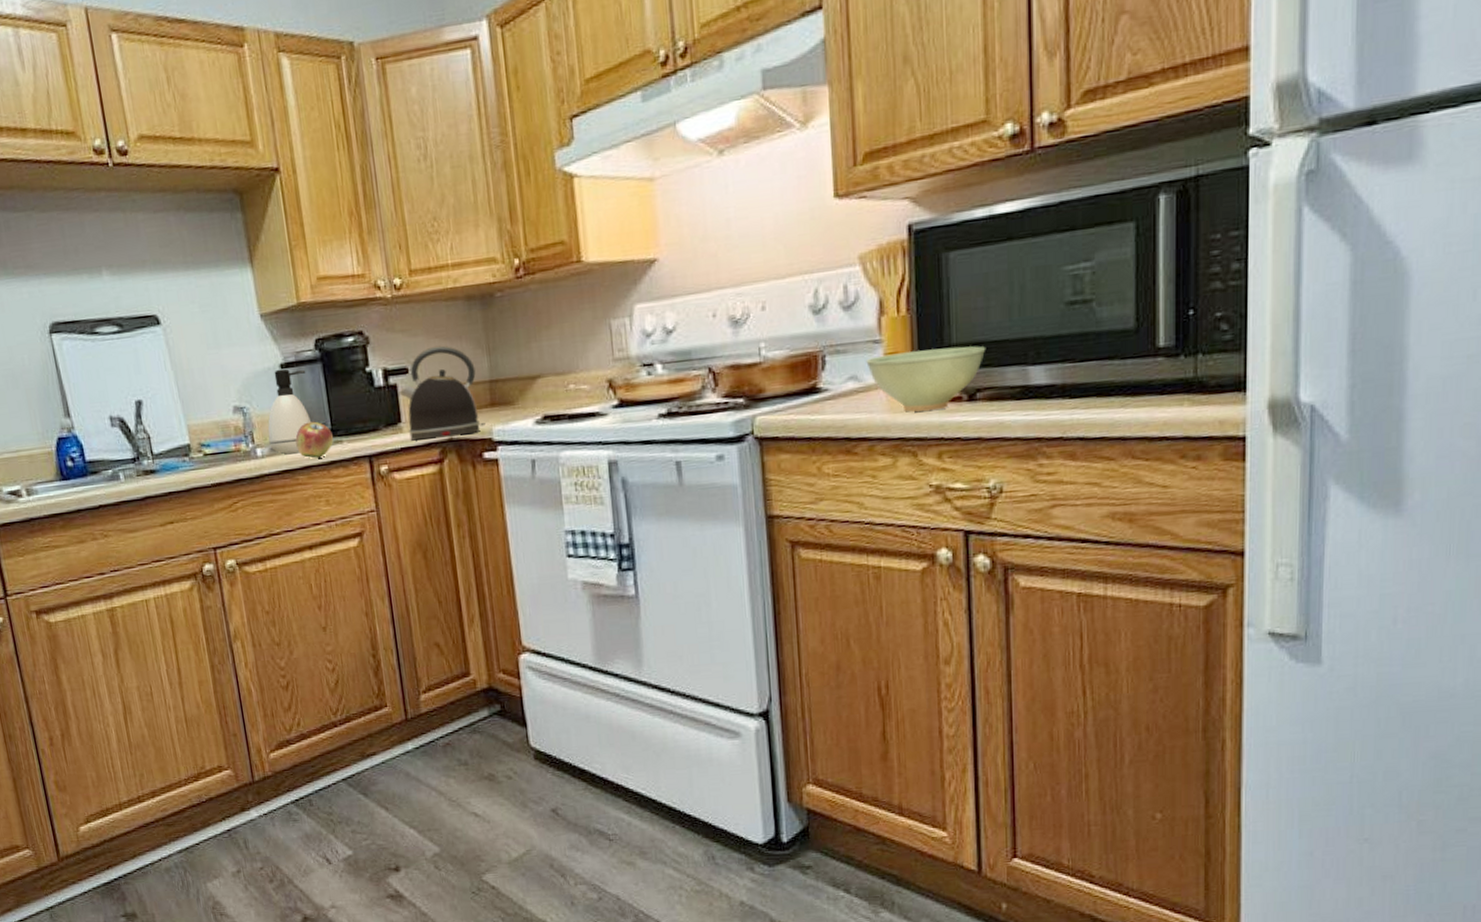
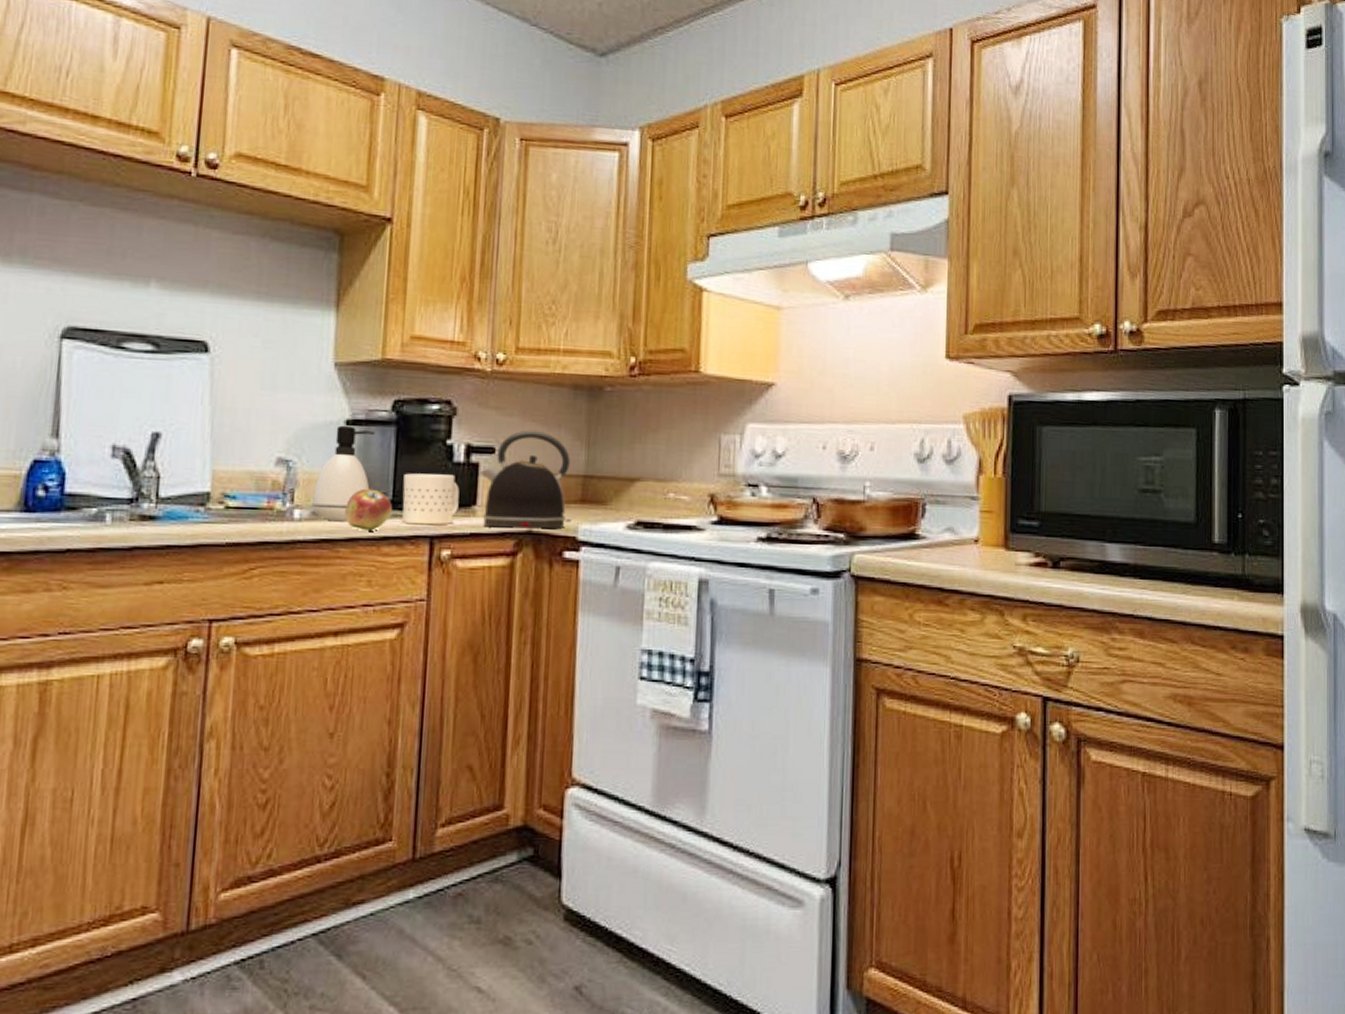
mug: none [336,398,387,448] -> present [402,473,460,525]
bowl: present [866,346,986,412] -> none [963,512,1071,572]

